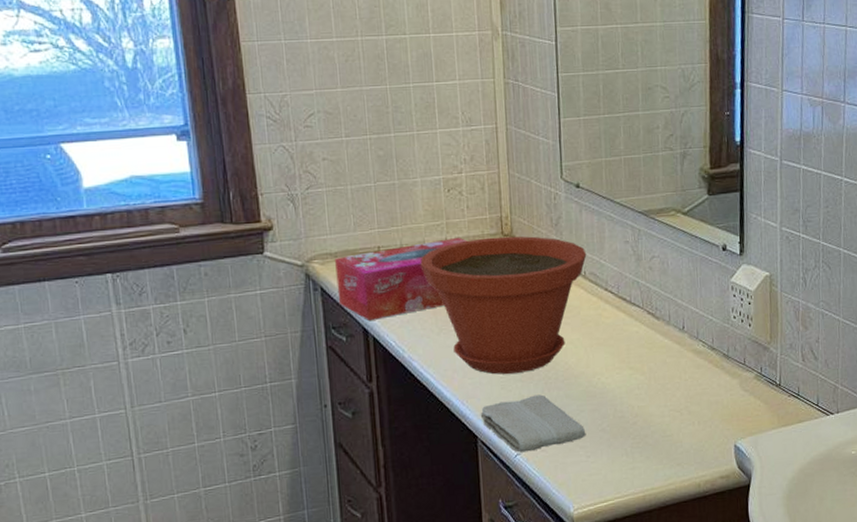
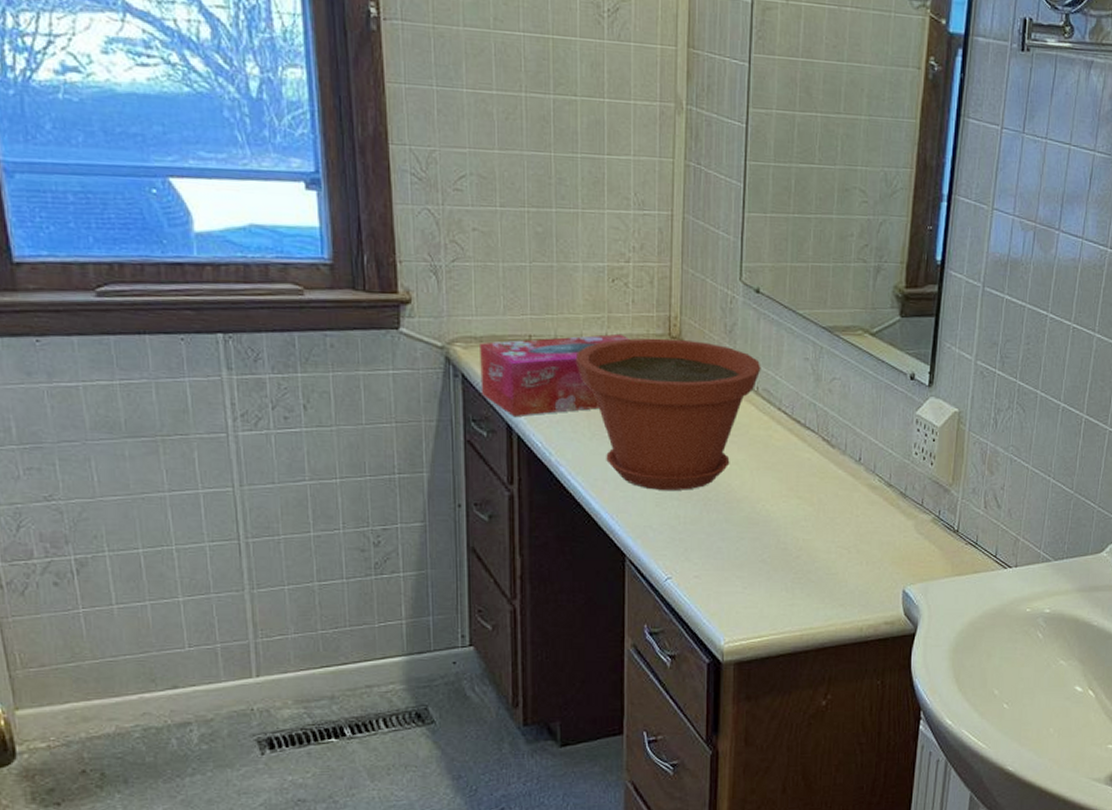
washcloth: present [480,394,586,453] -> none [630,516,745,577]

